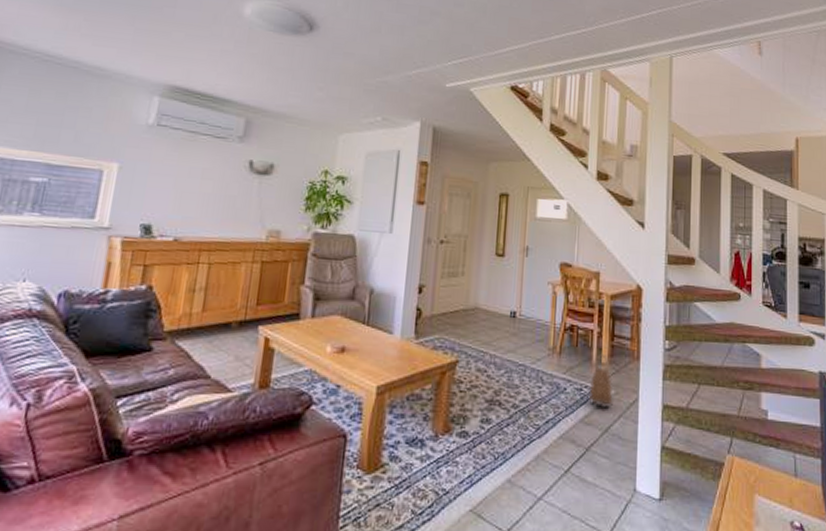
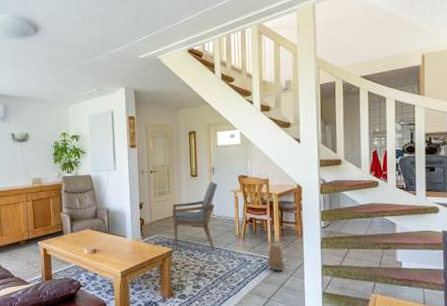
armchair: none [461,266,531,367] -> present [172,181,218,250]

